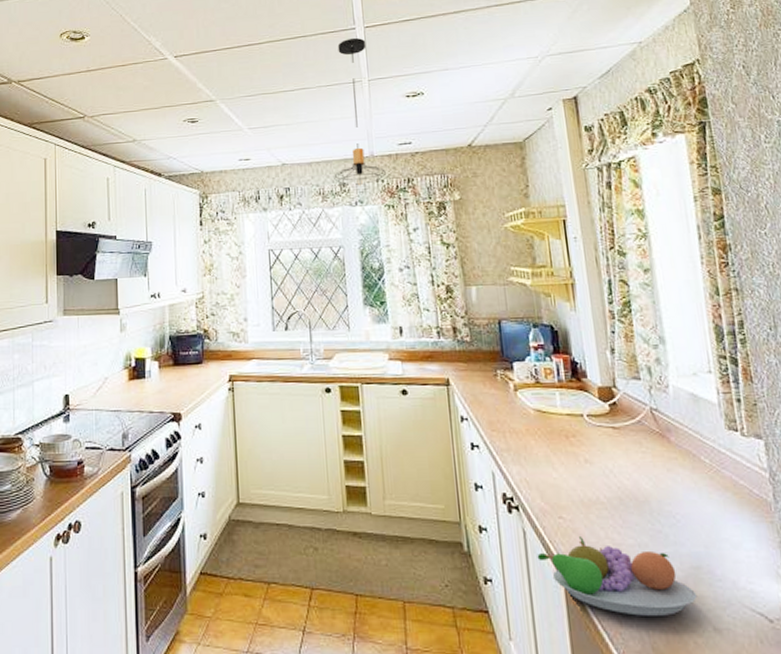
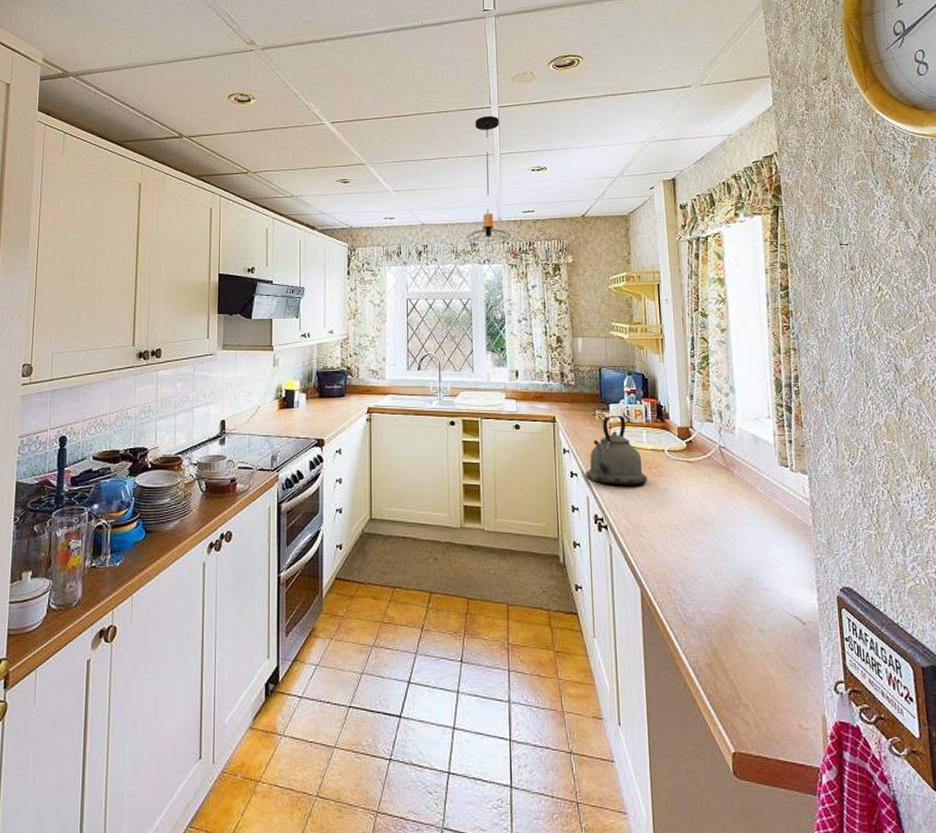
kettle: none [489,374,564,458] -> present [586,415,647,485]
fruit bowl: present [537,535,698,616] -> none [620,551,748,618]

